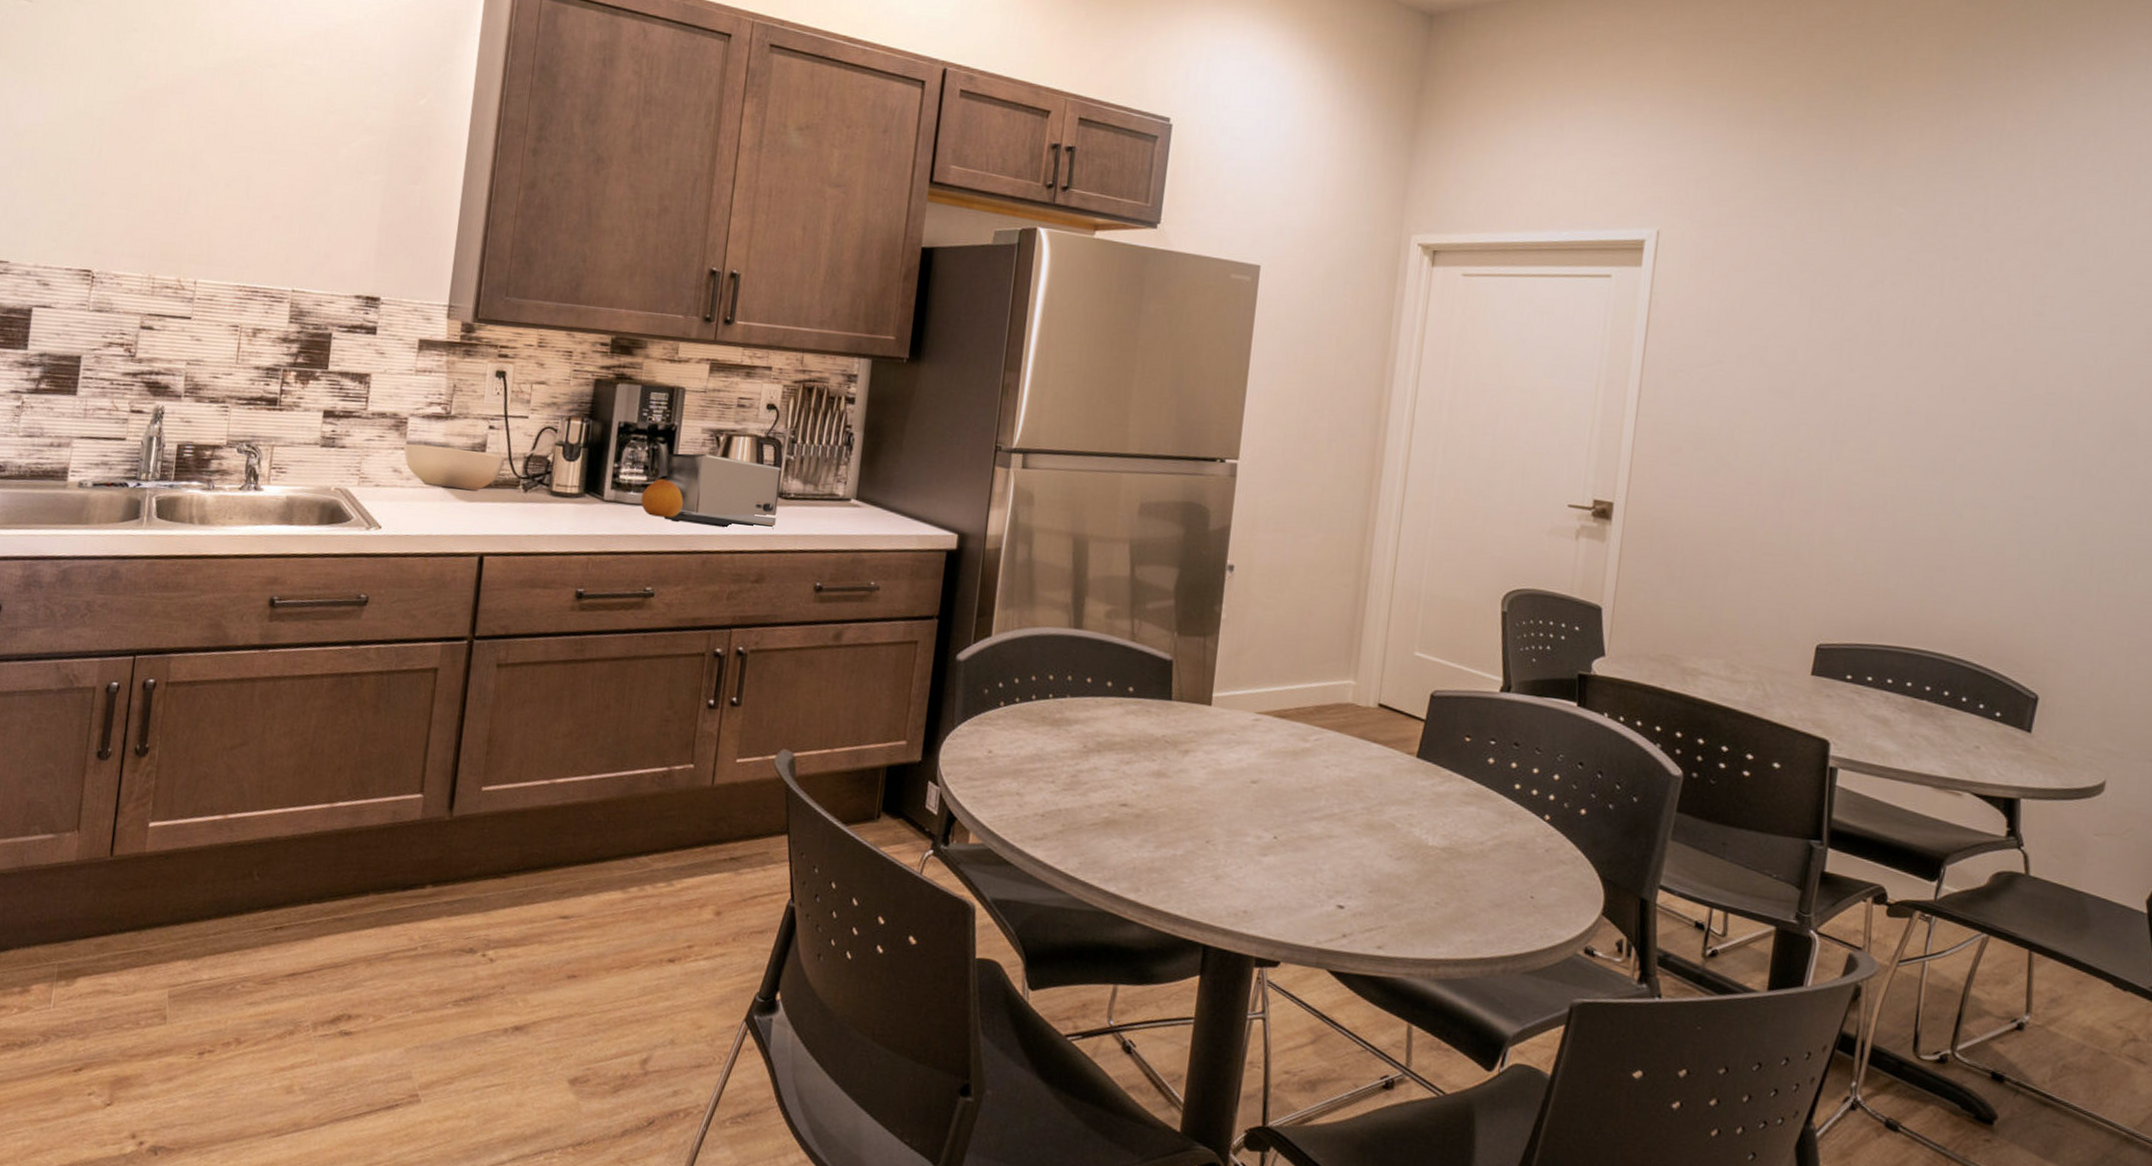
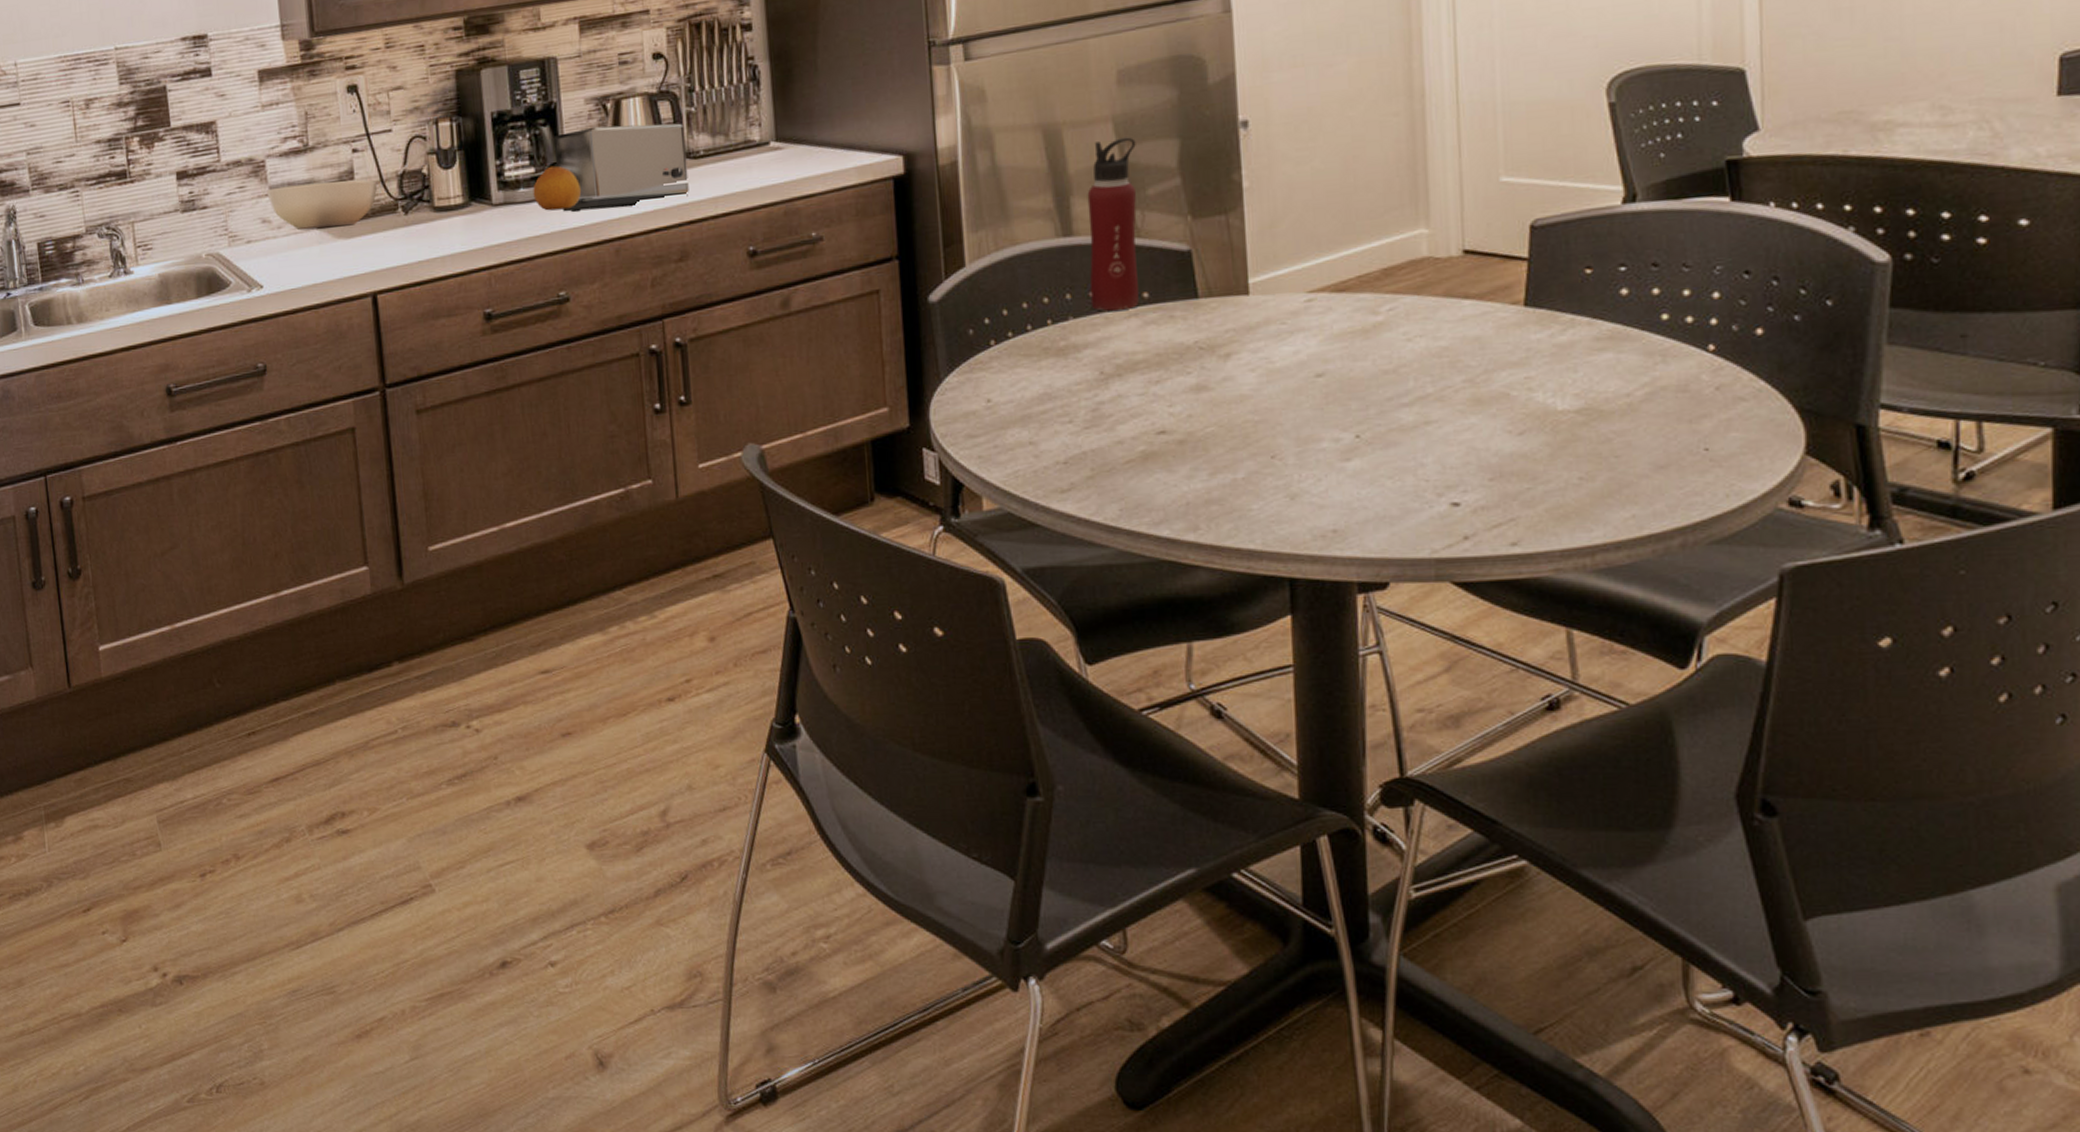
water bottle: none [1086,557,1145,699] -> present [1087,137,1140,311]

